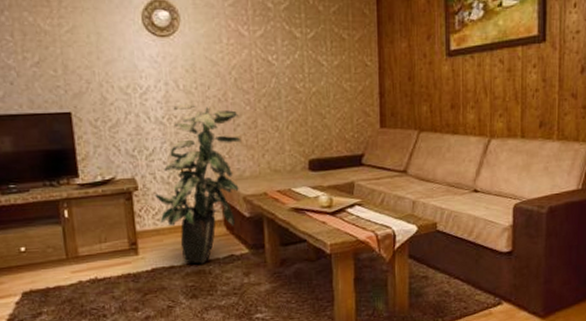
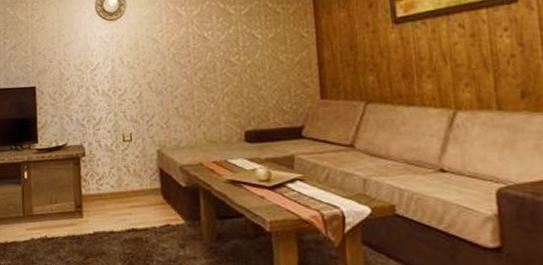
indoor plant: present [155,103,242,264] -> none [99,77,179,232]

